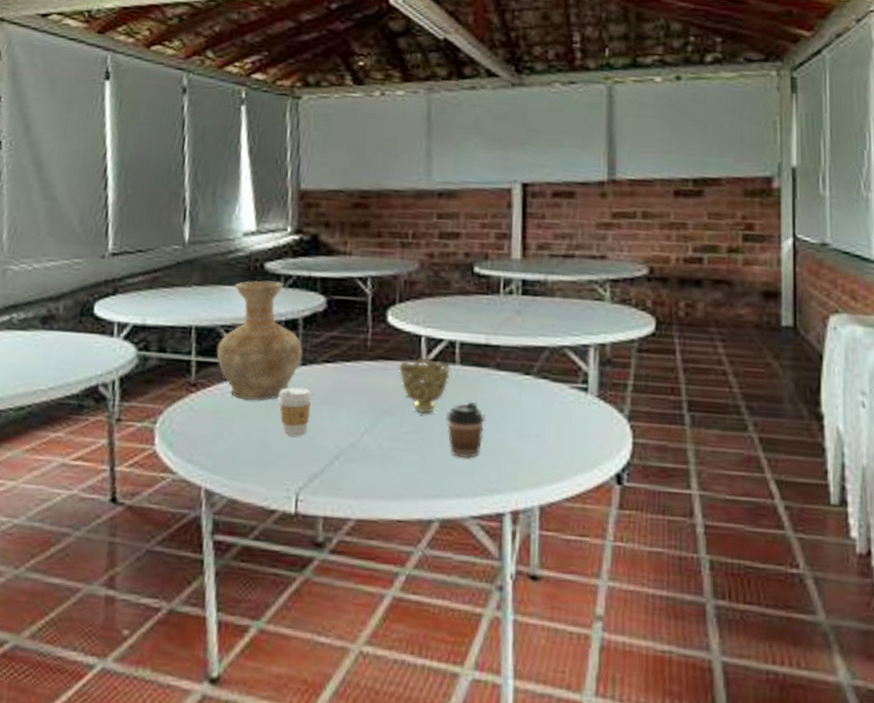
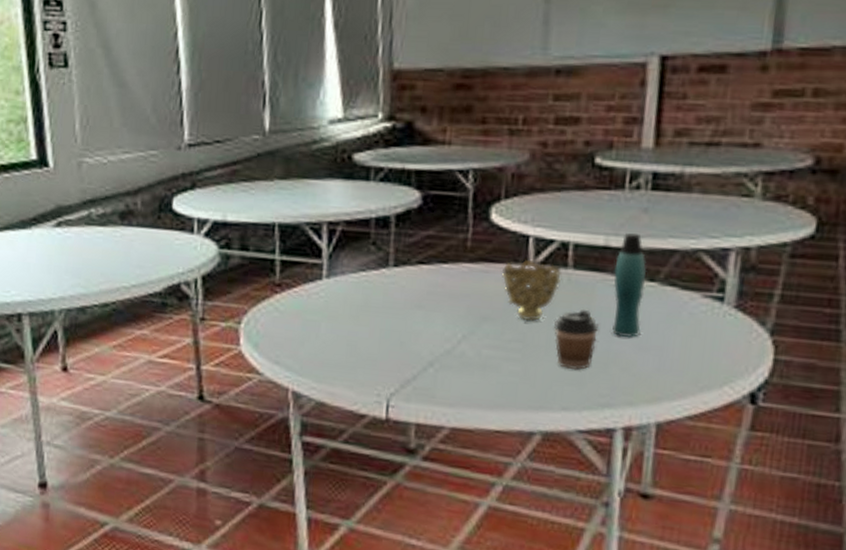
vase: present [216,280,303,401] -> none [301,173,395,303]
coffee cup: present [279,386,312,437] -> none [369,289,405,342]
bottle: none [495,332,523,427] -> present [612,232,647,338]

